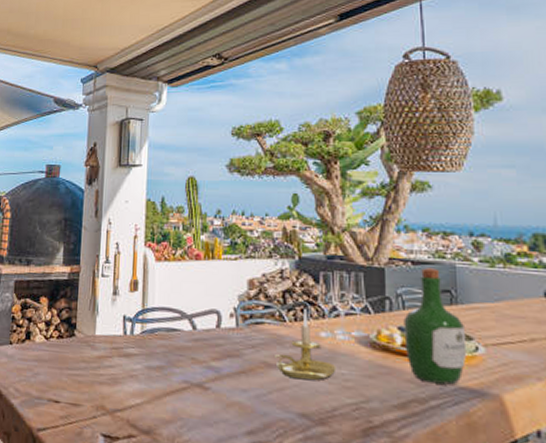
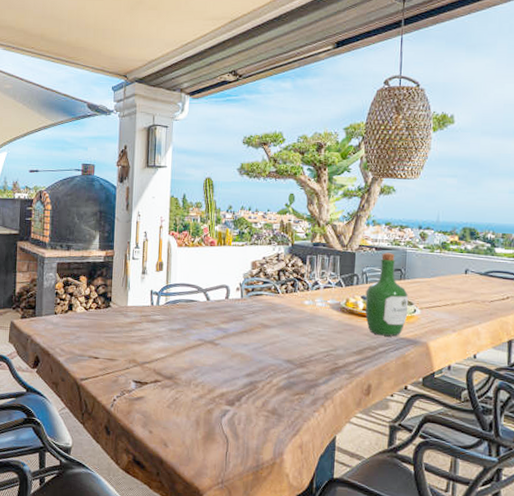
candle holder: present [275,308,337,381] -> none [270,283,315,336]

